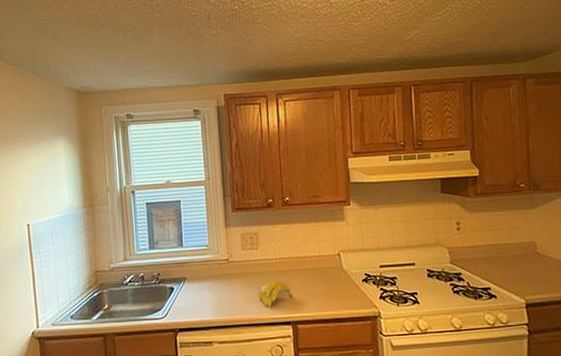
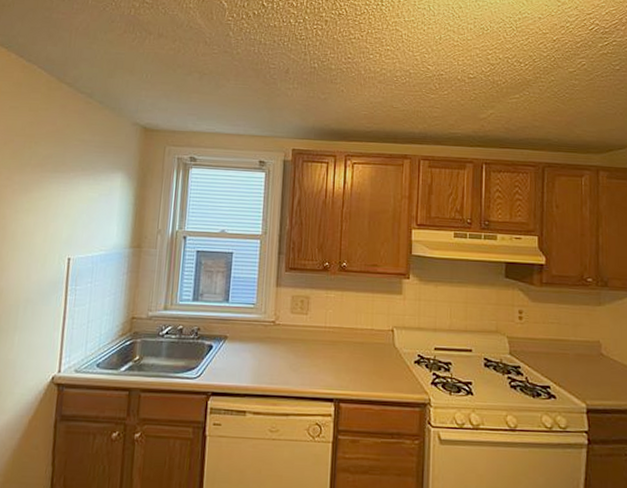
banana: present [259,281,293,308] -> none [302,351,339,381]

